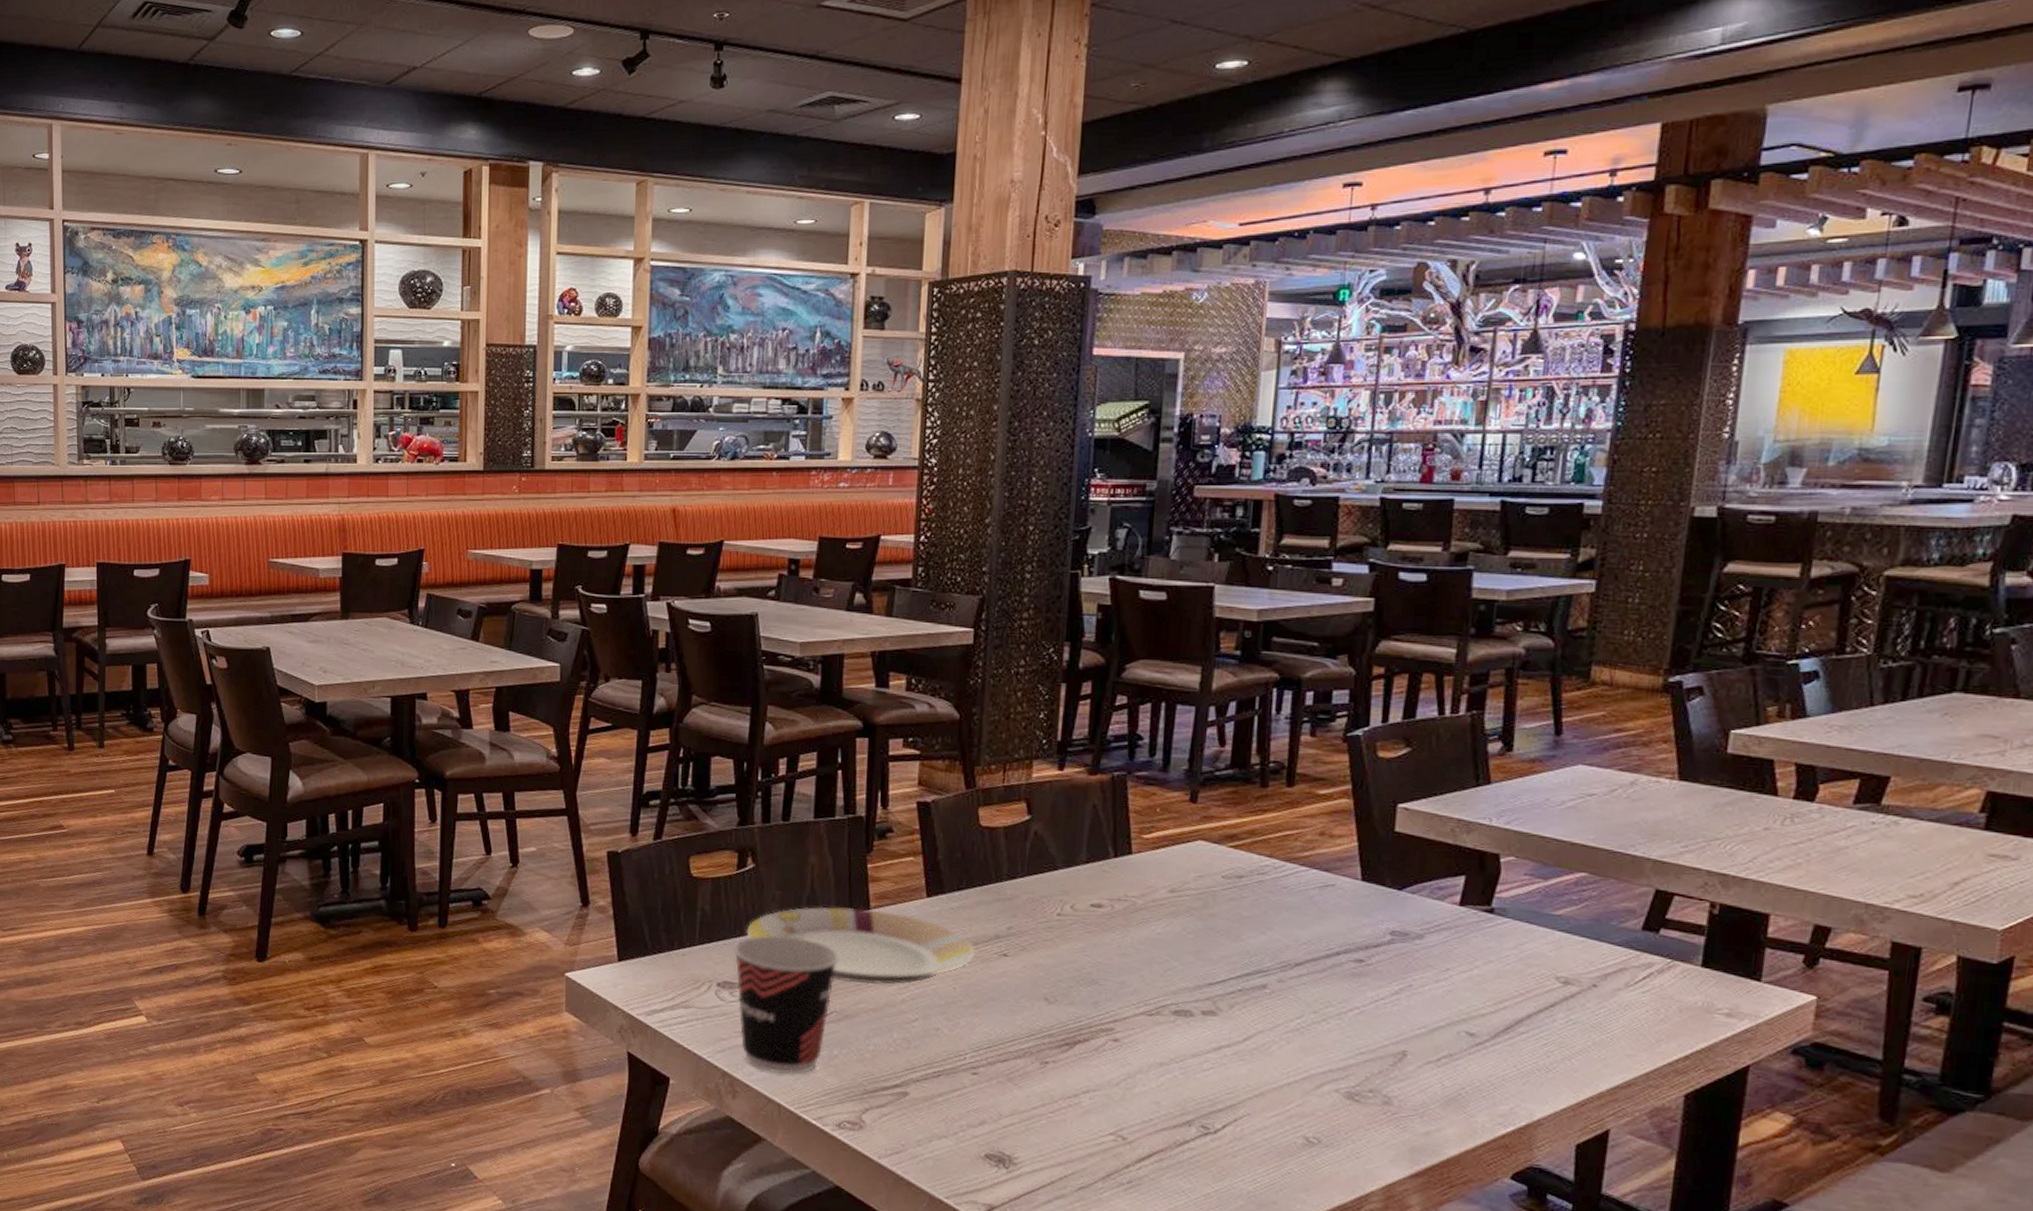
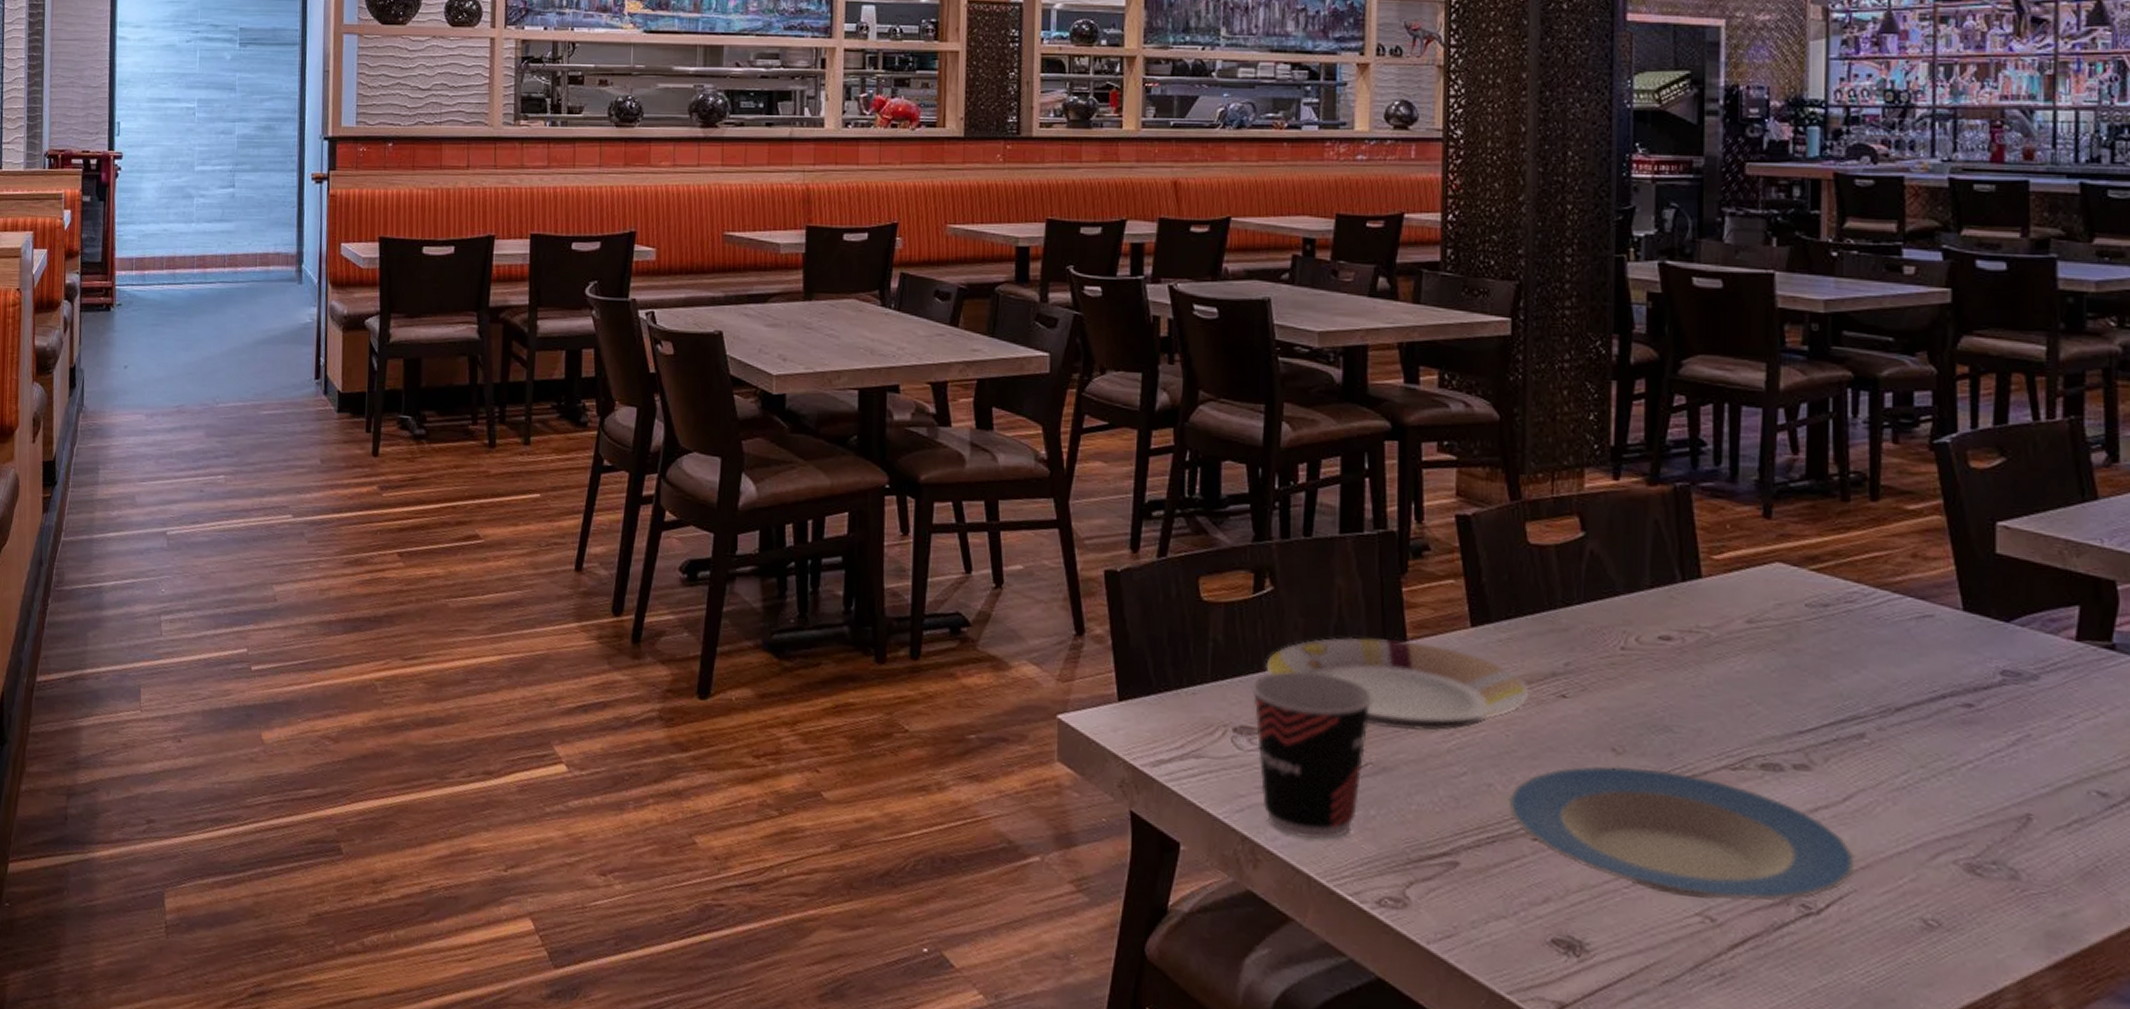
plate: none [953,1012,1251,1123] -> present [1508,765,1855,901]

